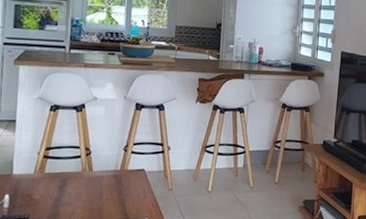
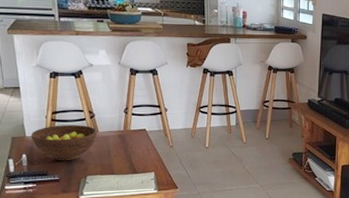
fruit bowl: none [18,162,91,204] -> present [30,125,97,161]

